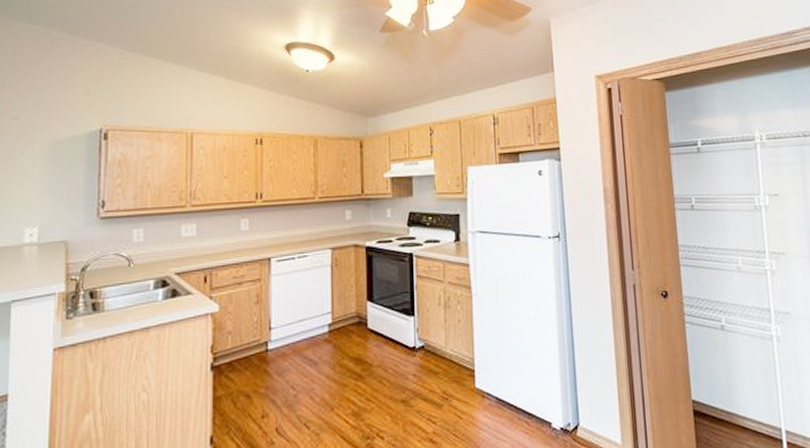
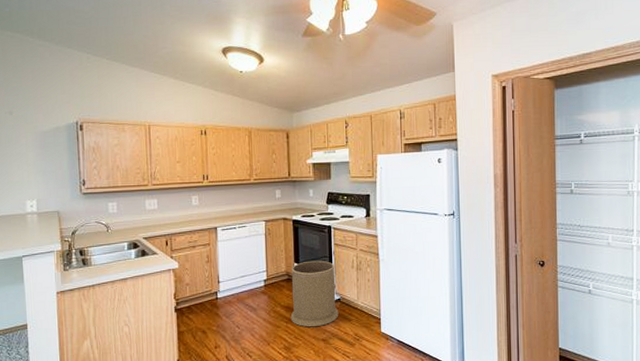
trash can: none [361,297,422,385] -> present [290,260,339,327]

